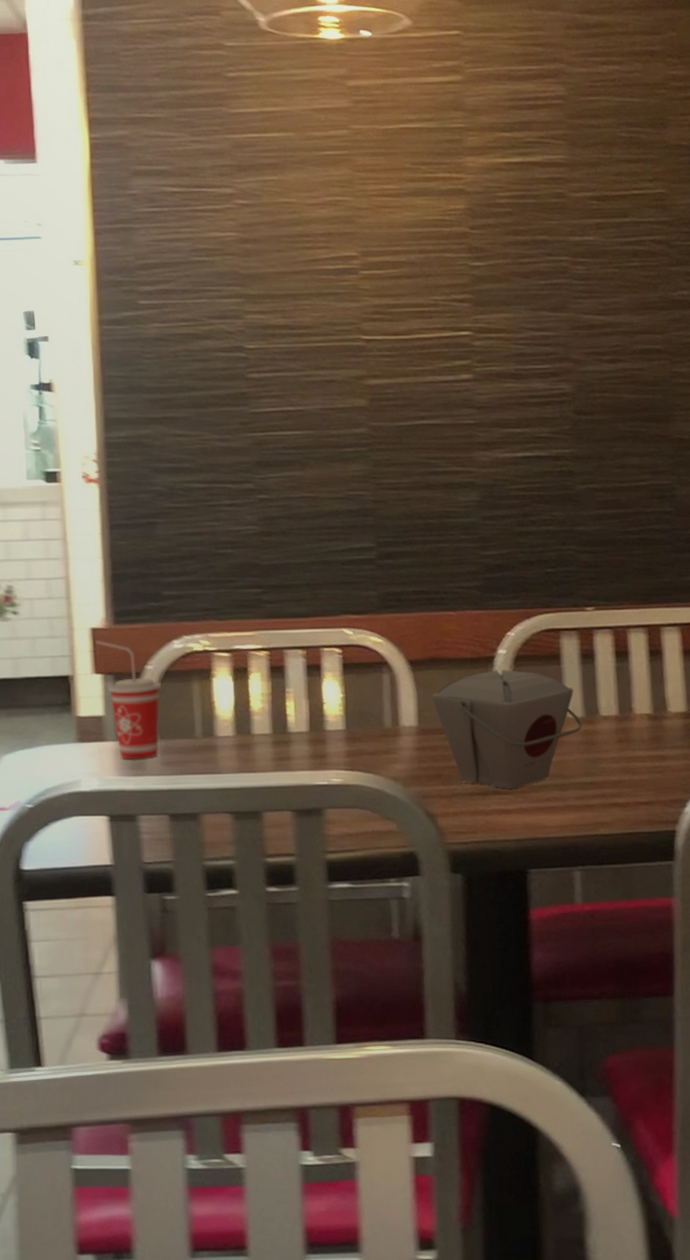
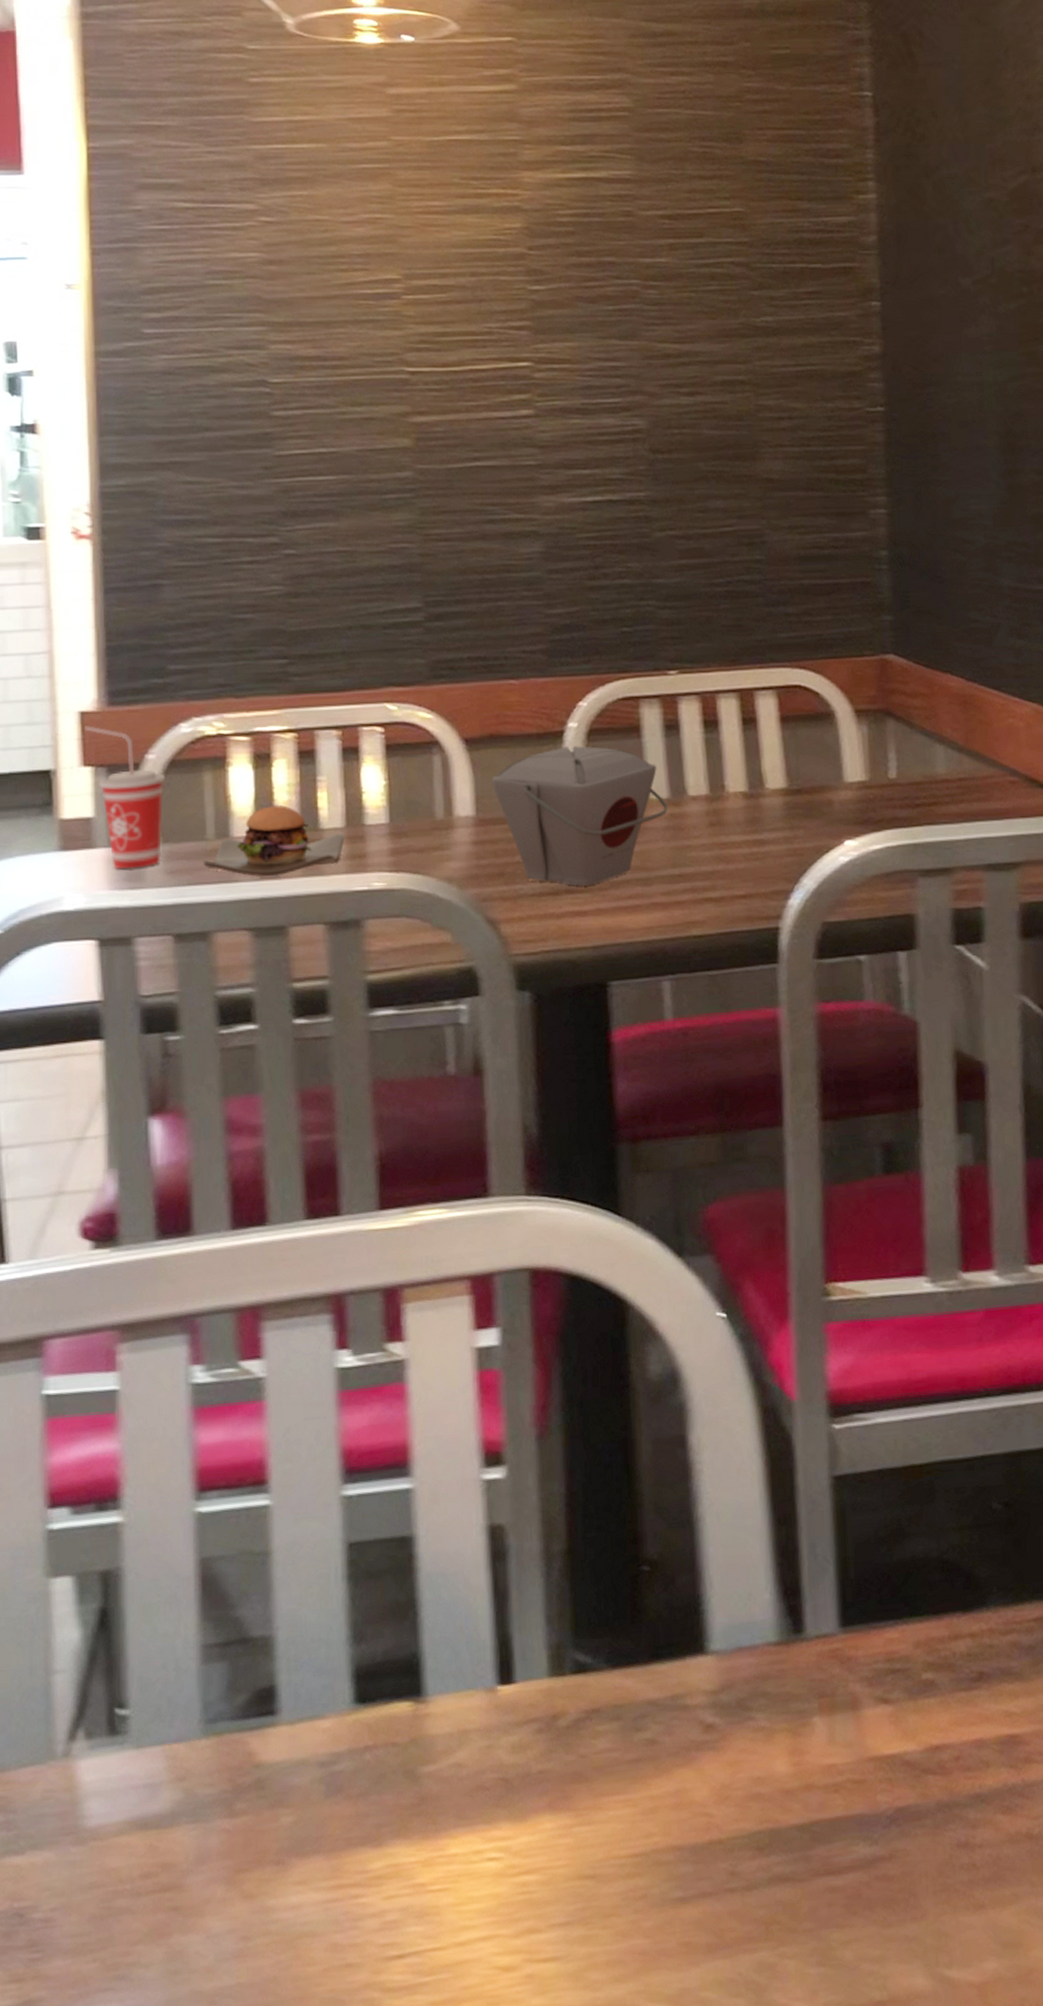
burger: none [192,712,308,770] -> present [203,805,344,877]

